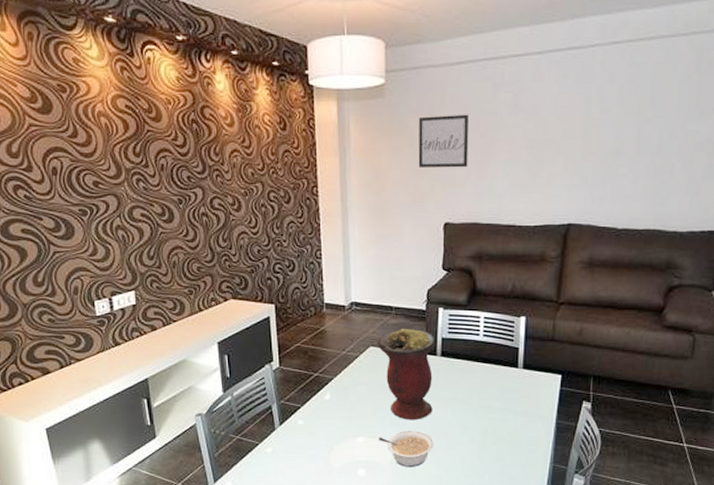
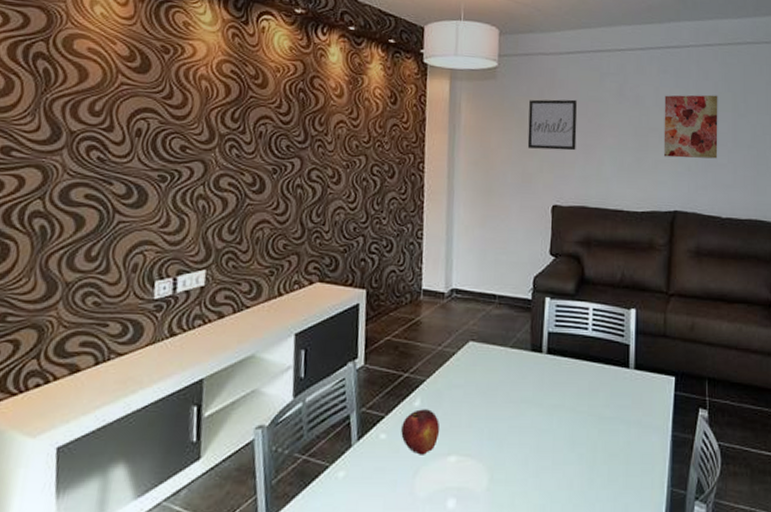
fruit: none [316,401,349,437] -> present [401,409,440,455]
vase: present [377,328,435,420] -> none [477,319,541,433]
legume: present [379,431,434,468] -> none [474,447,537,496]
wall art: none [559,99,623,170] -> present [663,95,718,159]

